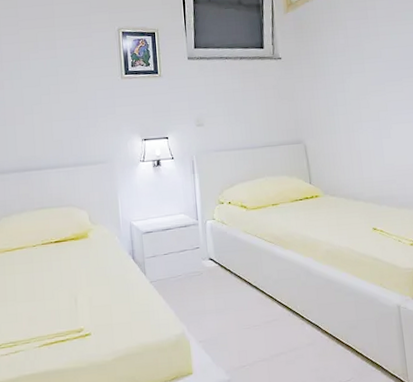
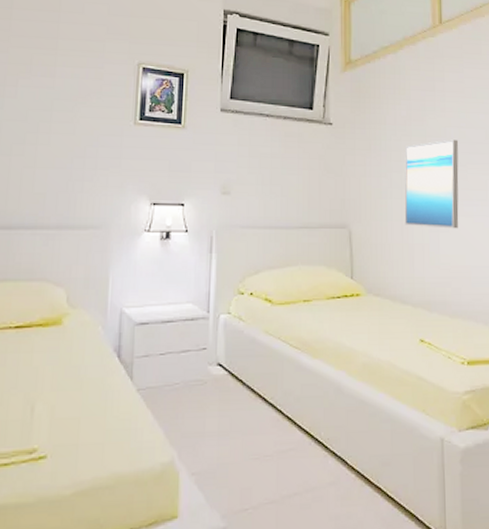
wall art: none [346,58,399,136] -> present [404,139,459,229]

